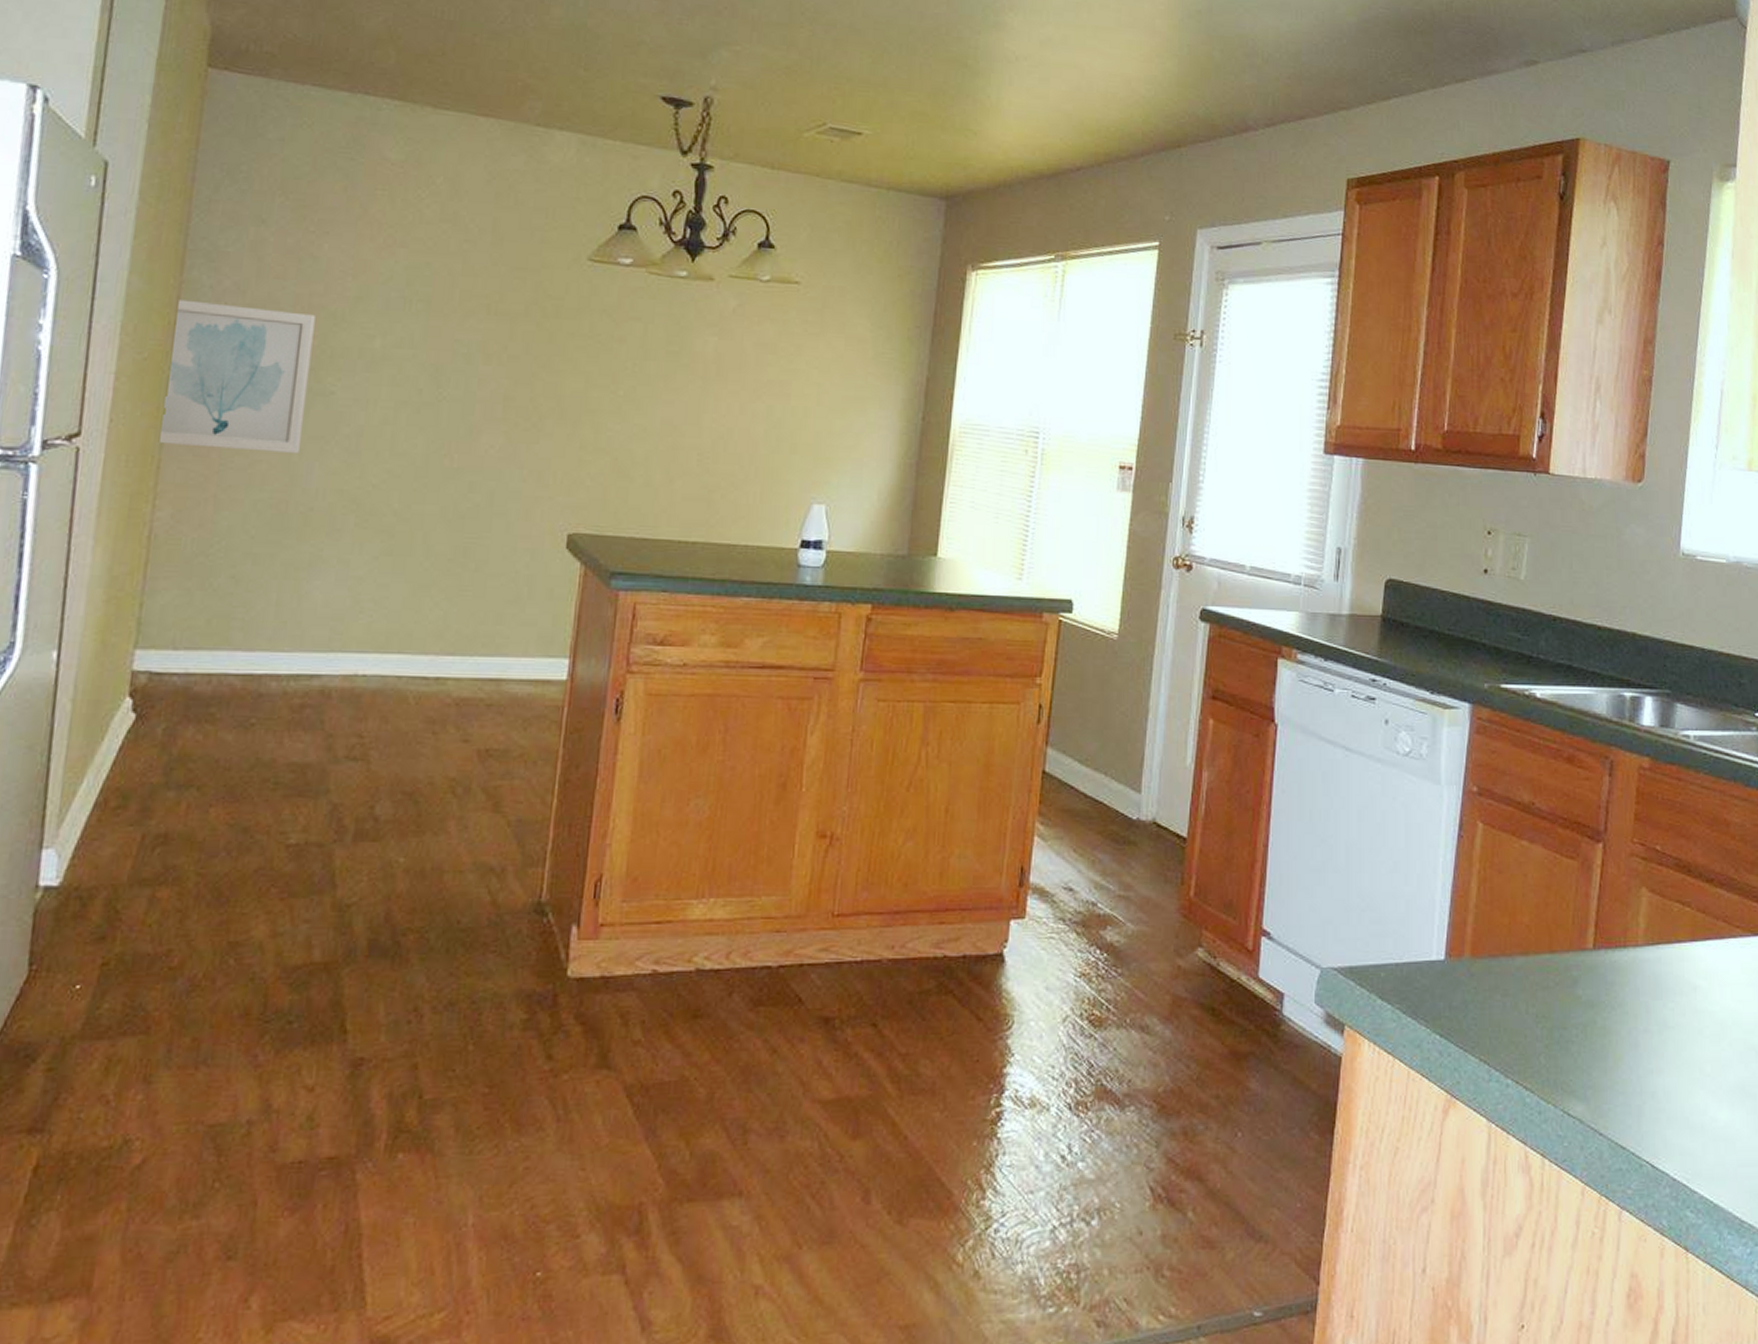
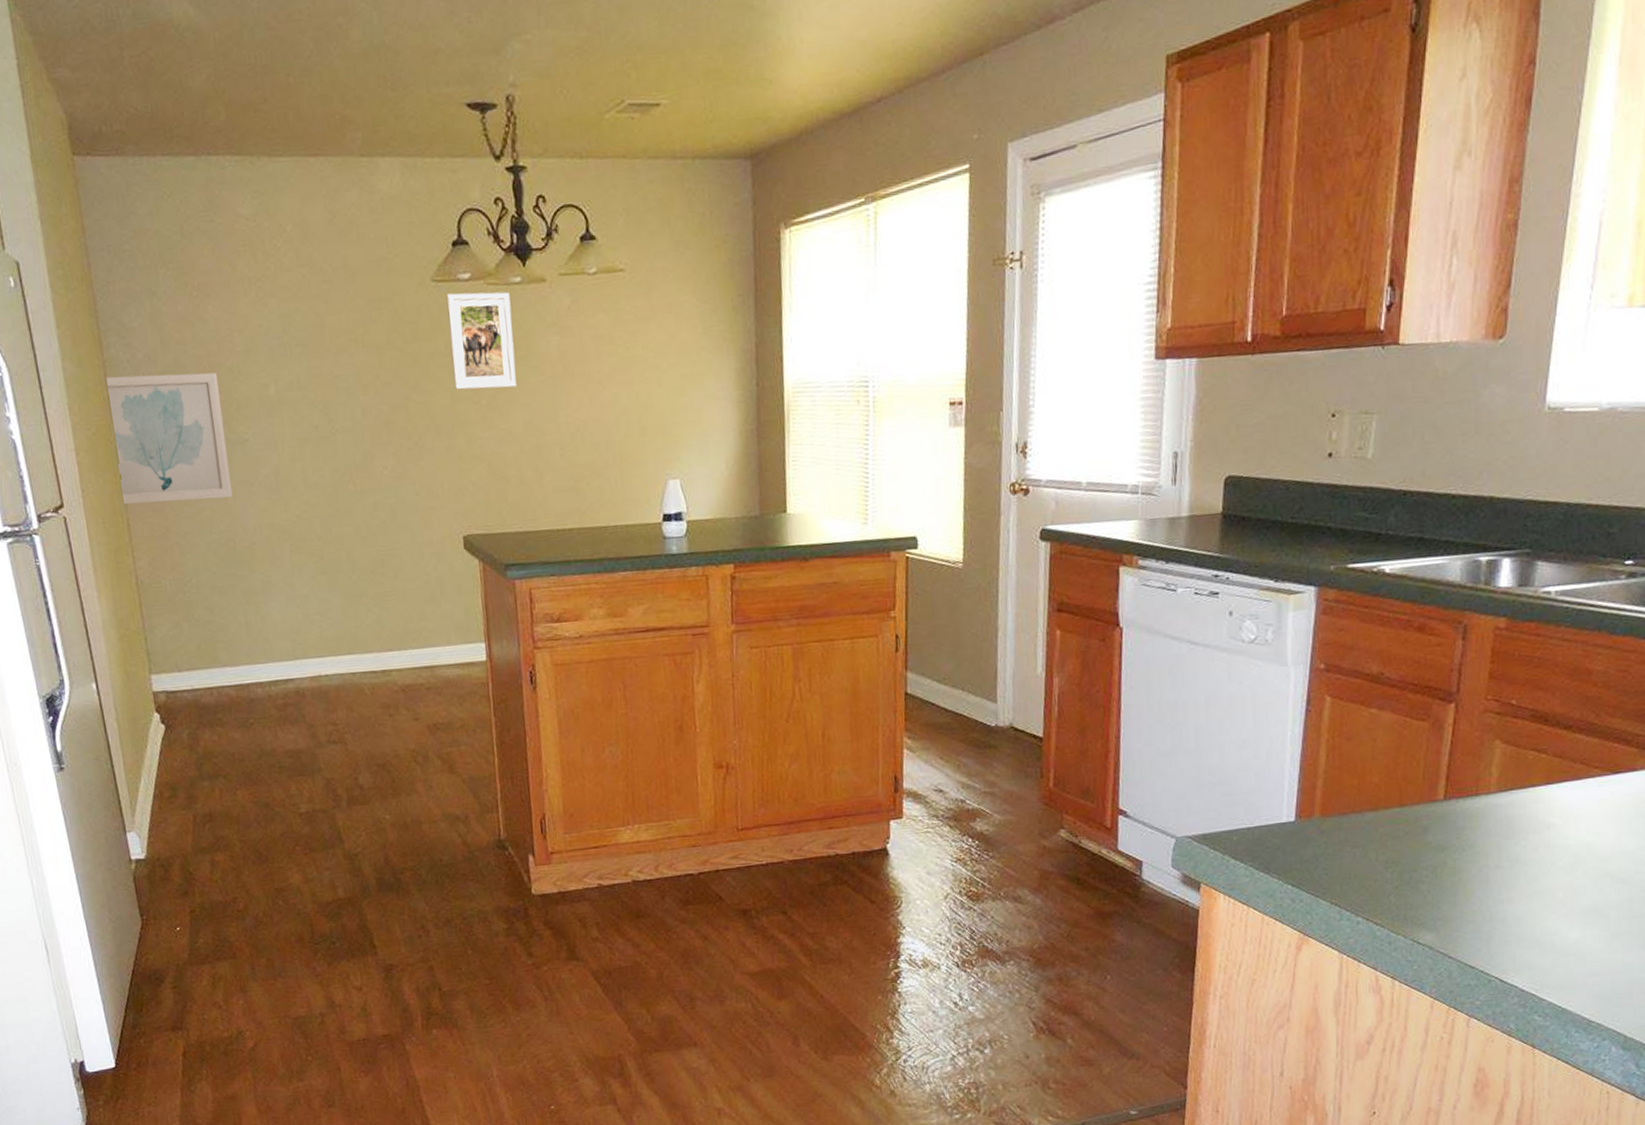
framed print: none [590,275,672,382] -> present [446,292,517,391]

